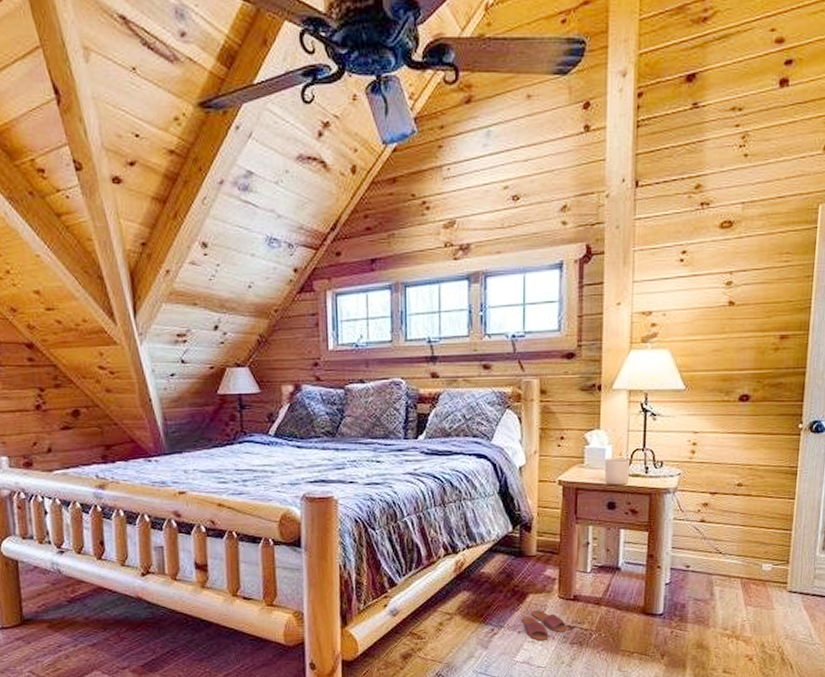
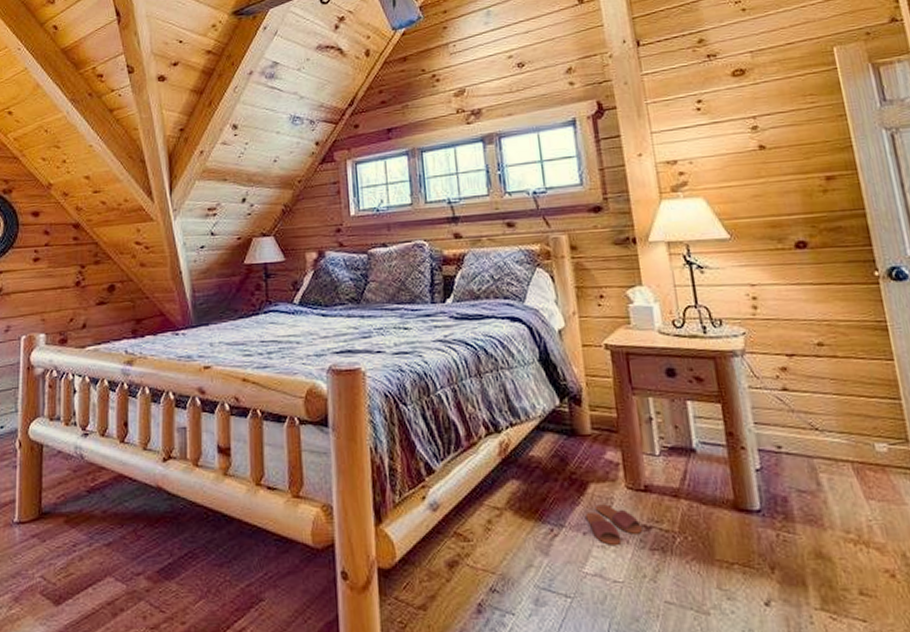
mug: present [604,457,631,485] -> none [653,316,687,348]

